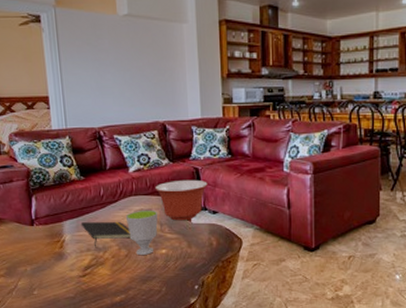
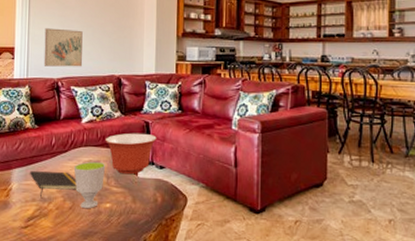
wall art: none [79,74,124,115] -> present [43,28,83,67]

